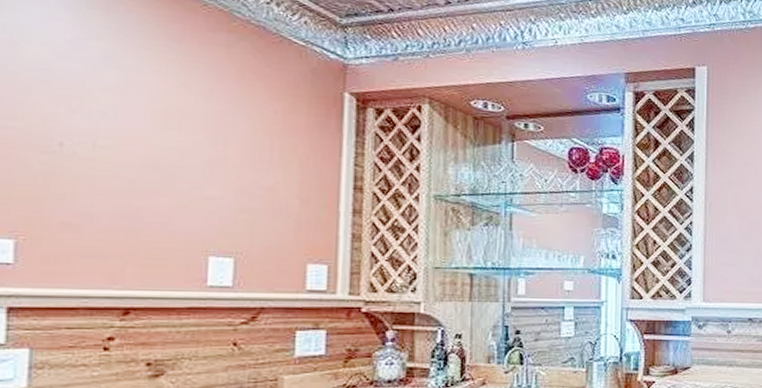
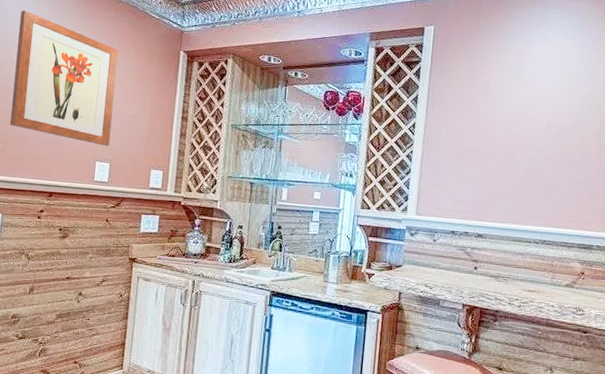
wall art: none [36,24,239,233] -> present [10,10,119,146]

